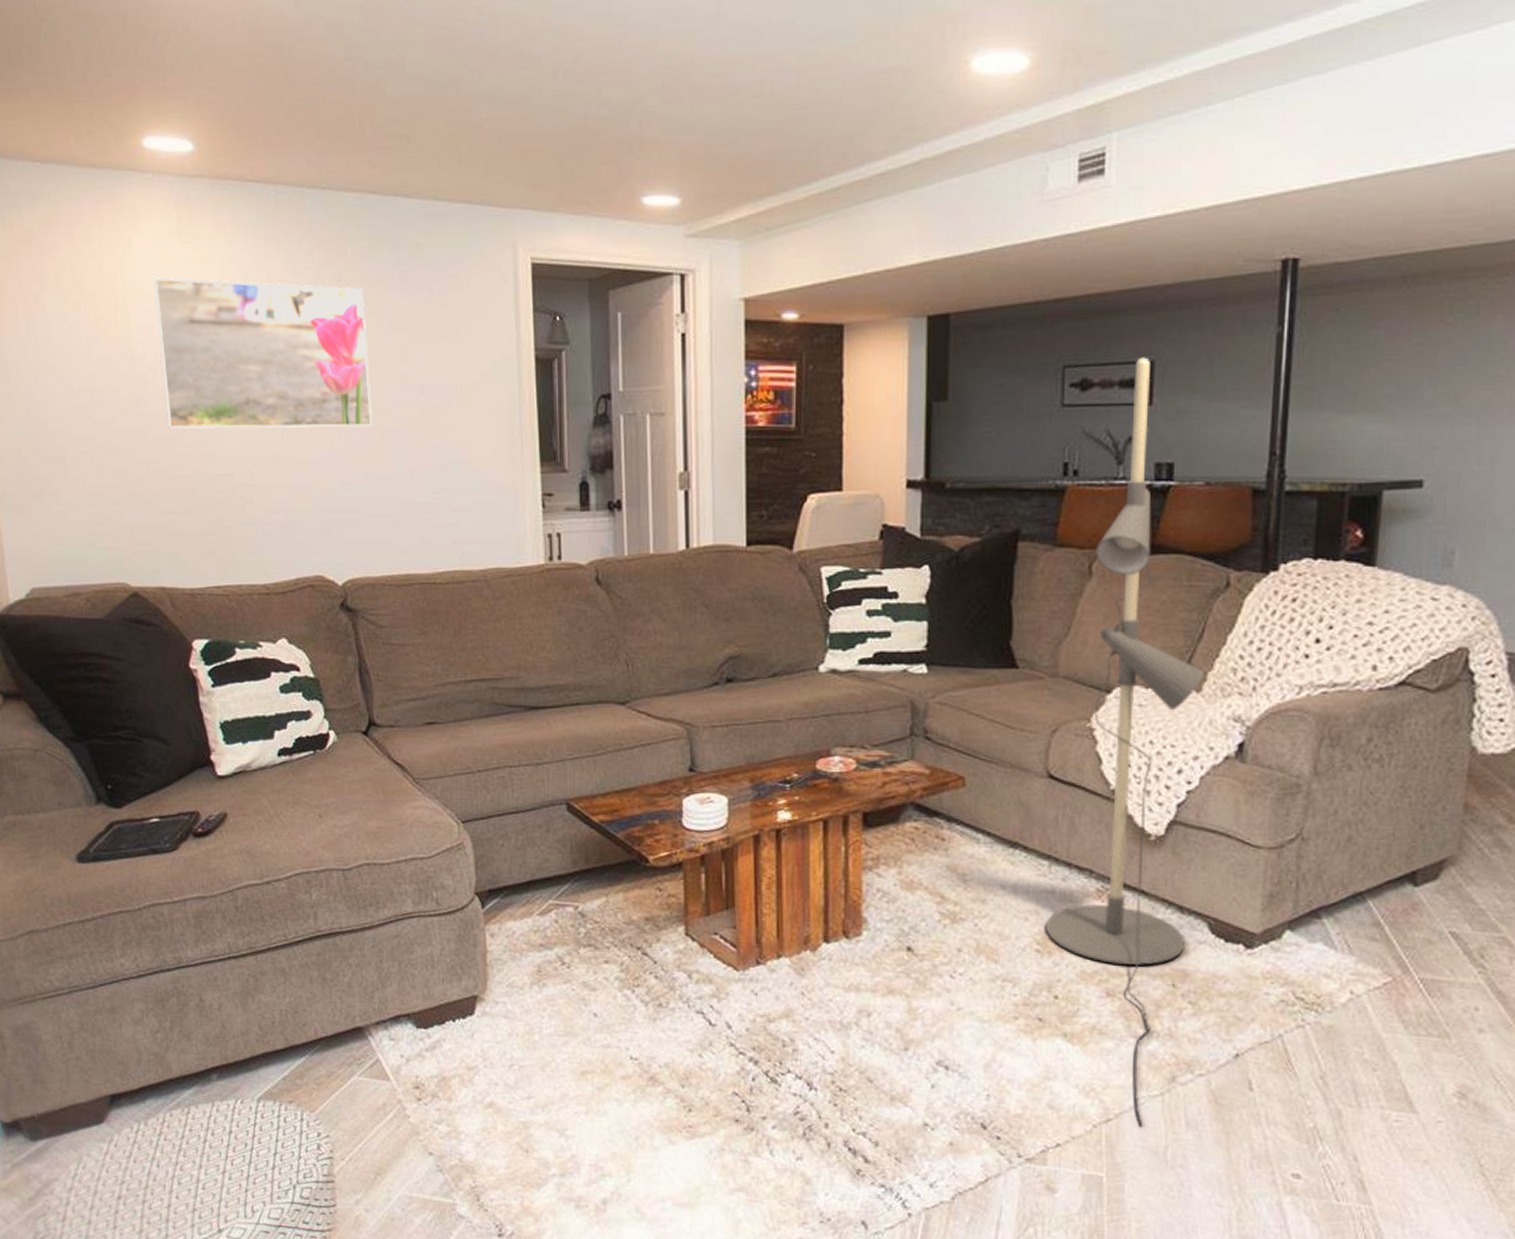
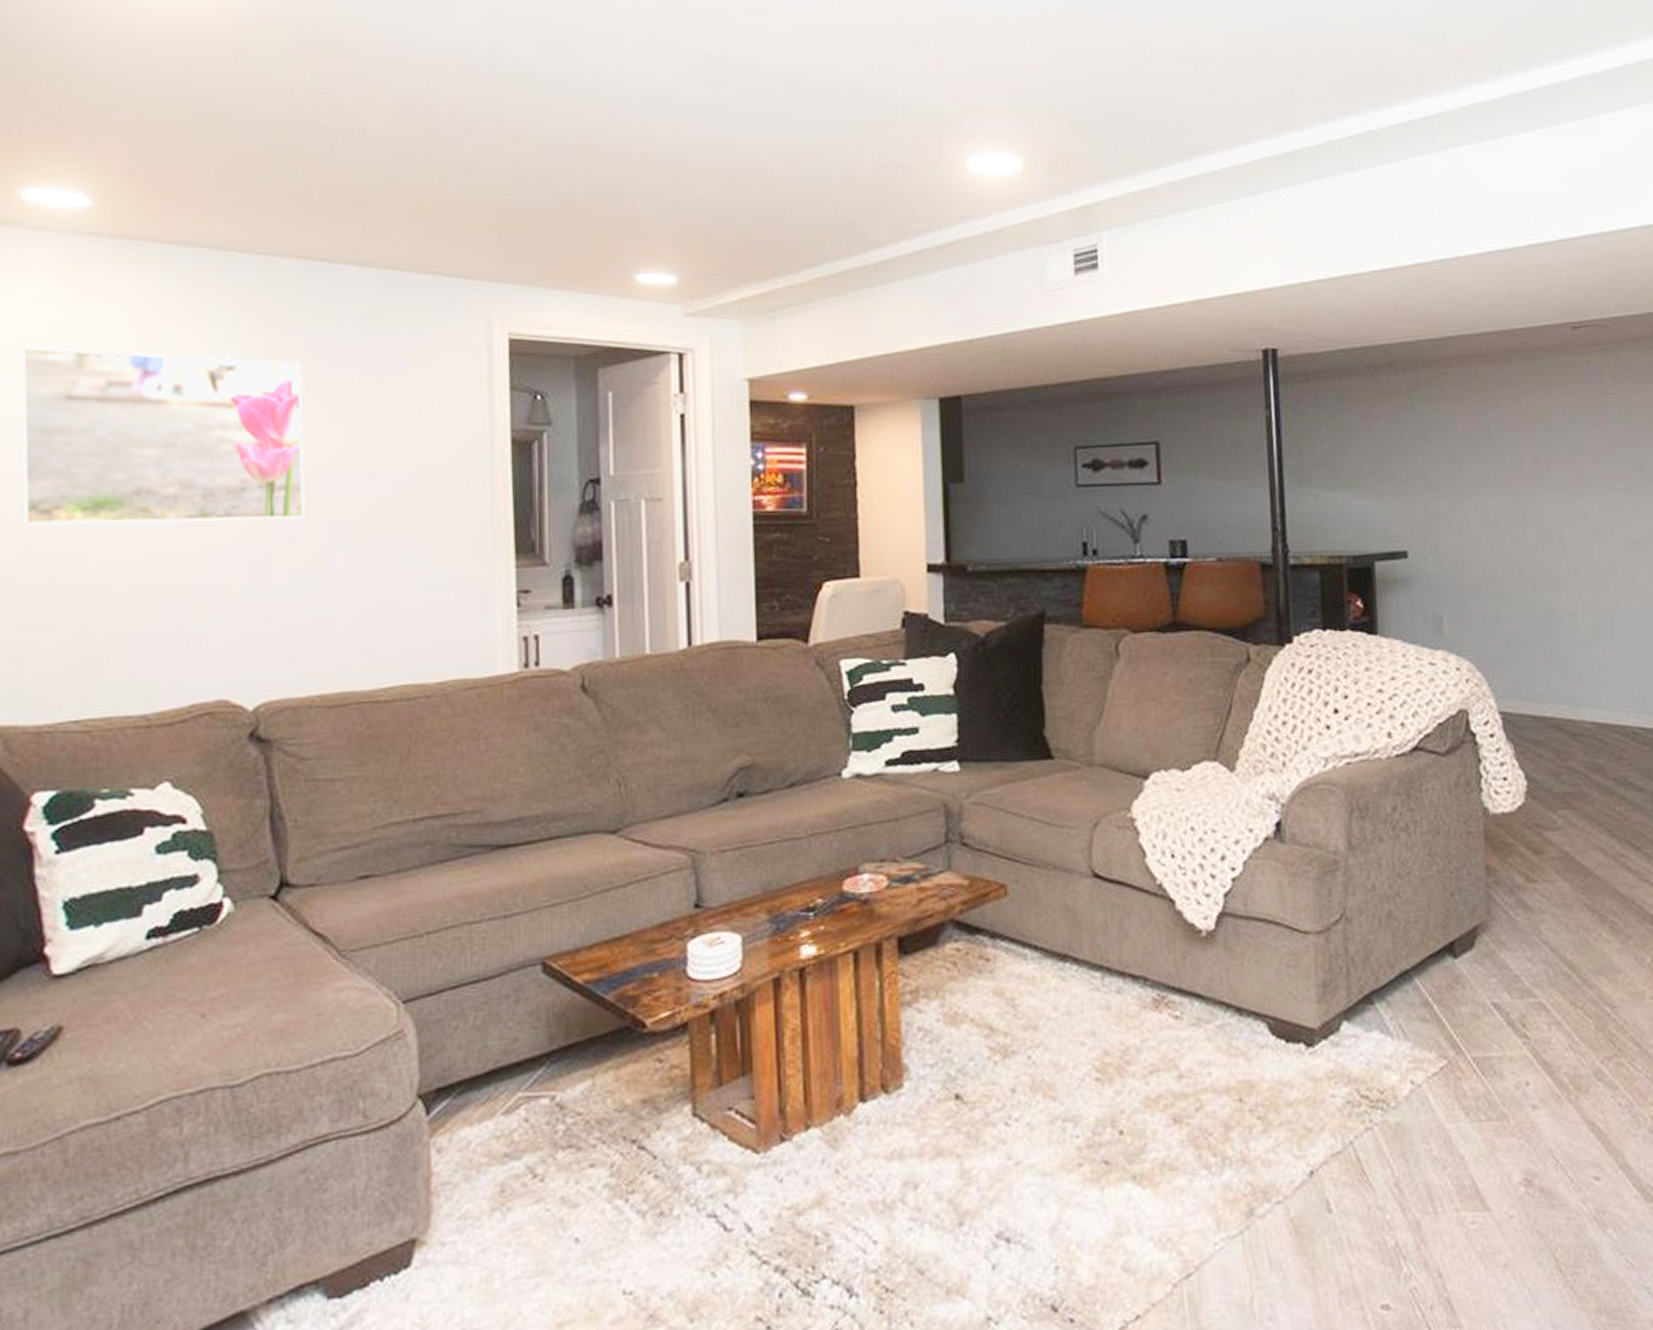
floor lamp: present [1046,357,1206,1127] -> none [1104,438,1248,1277]

